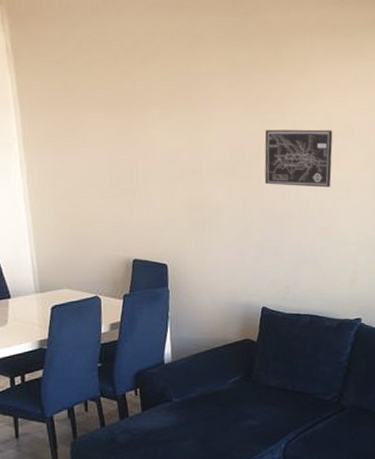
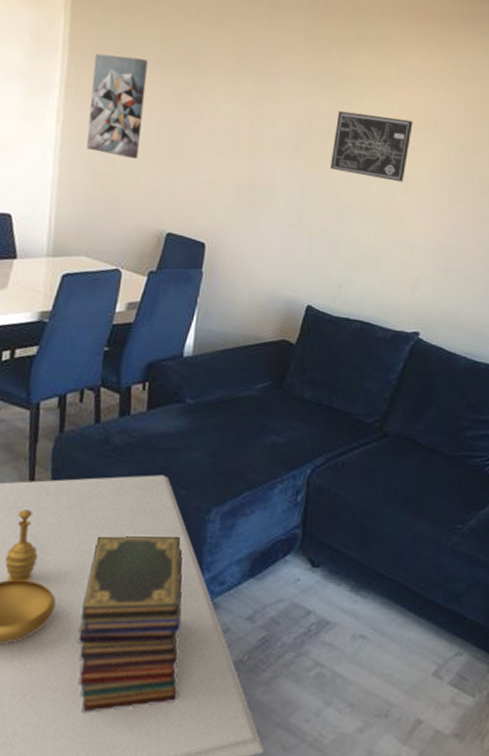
wall art: none [43,105,97,197] -> present [86,53,148,159]

